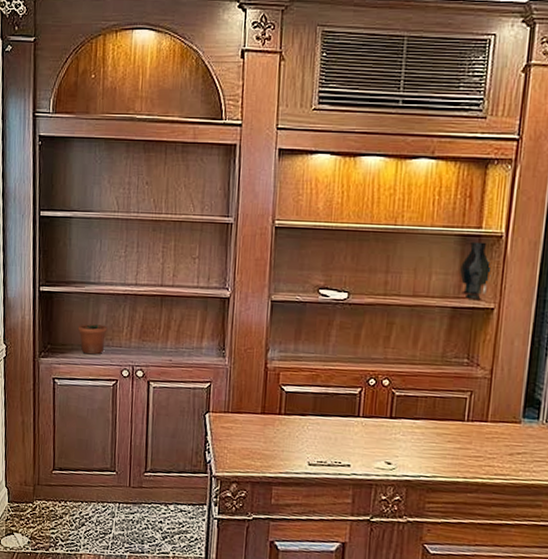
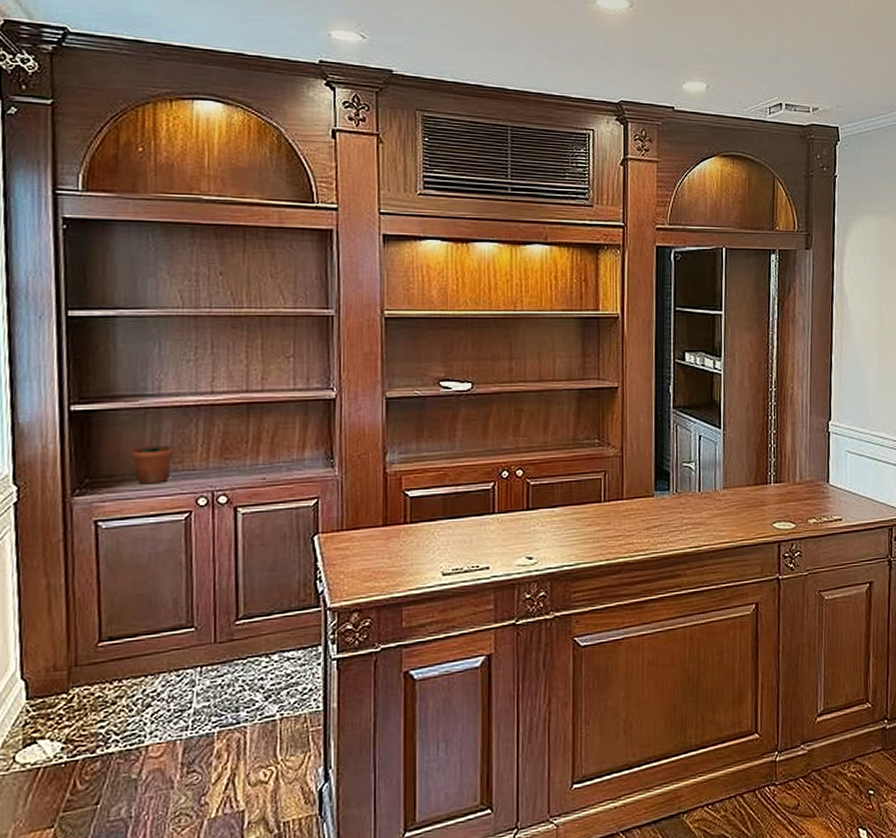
vase: present [459,241,492,300] -> none [581,323,612,380]

